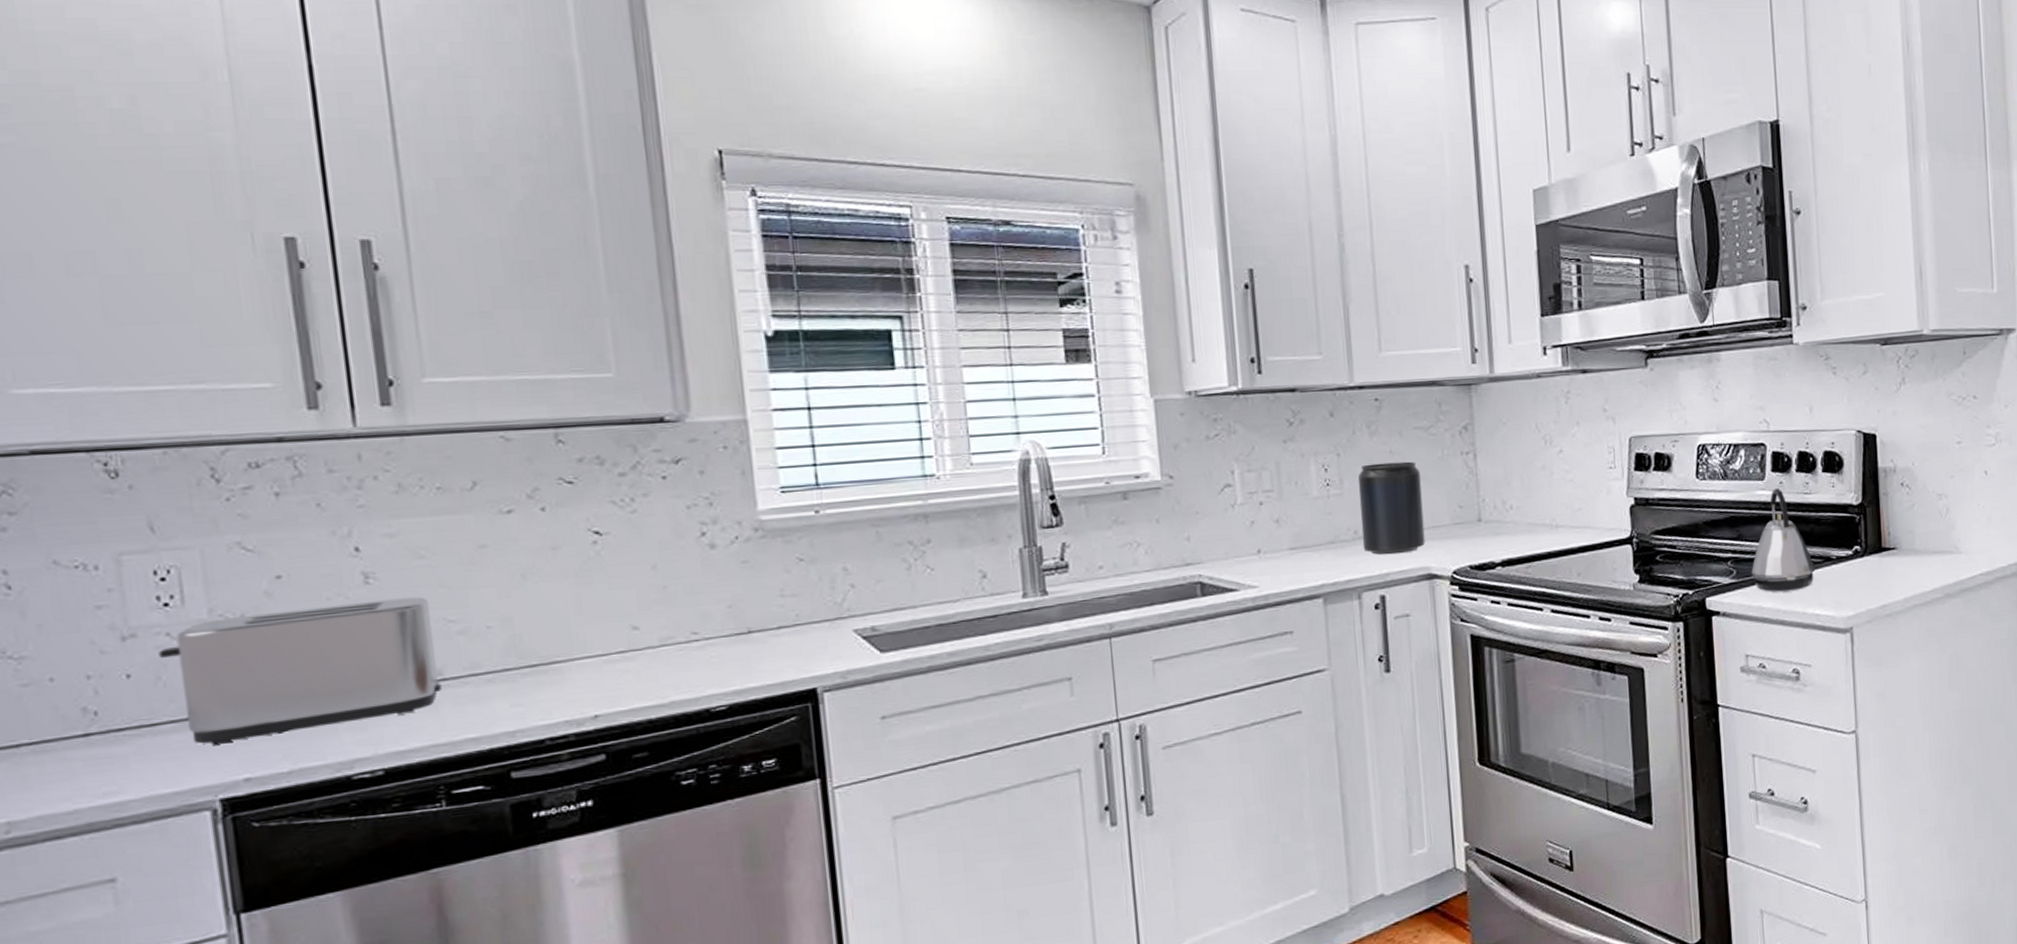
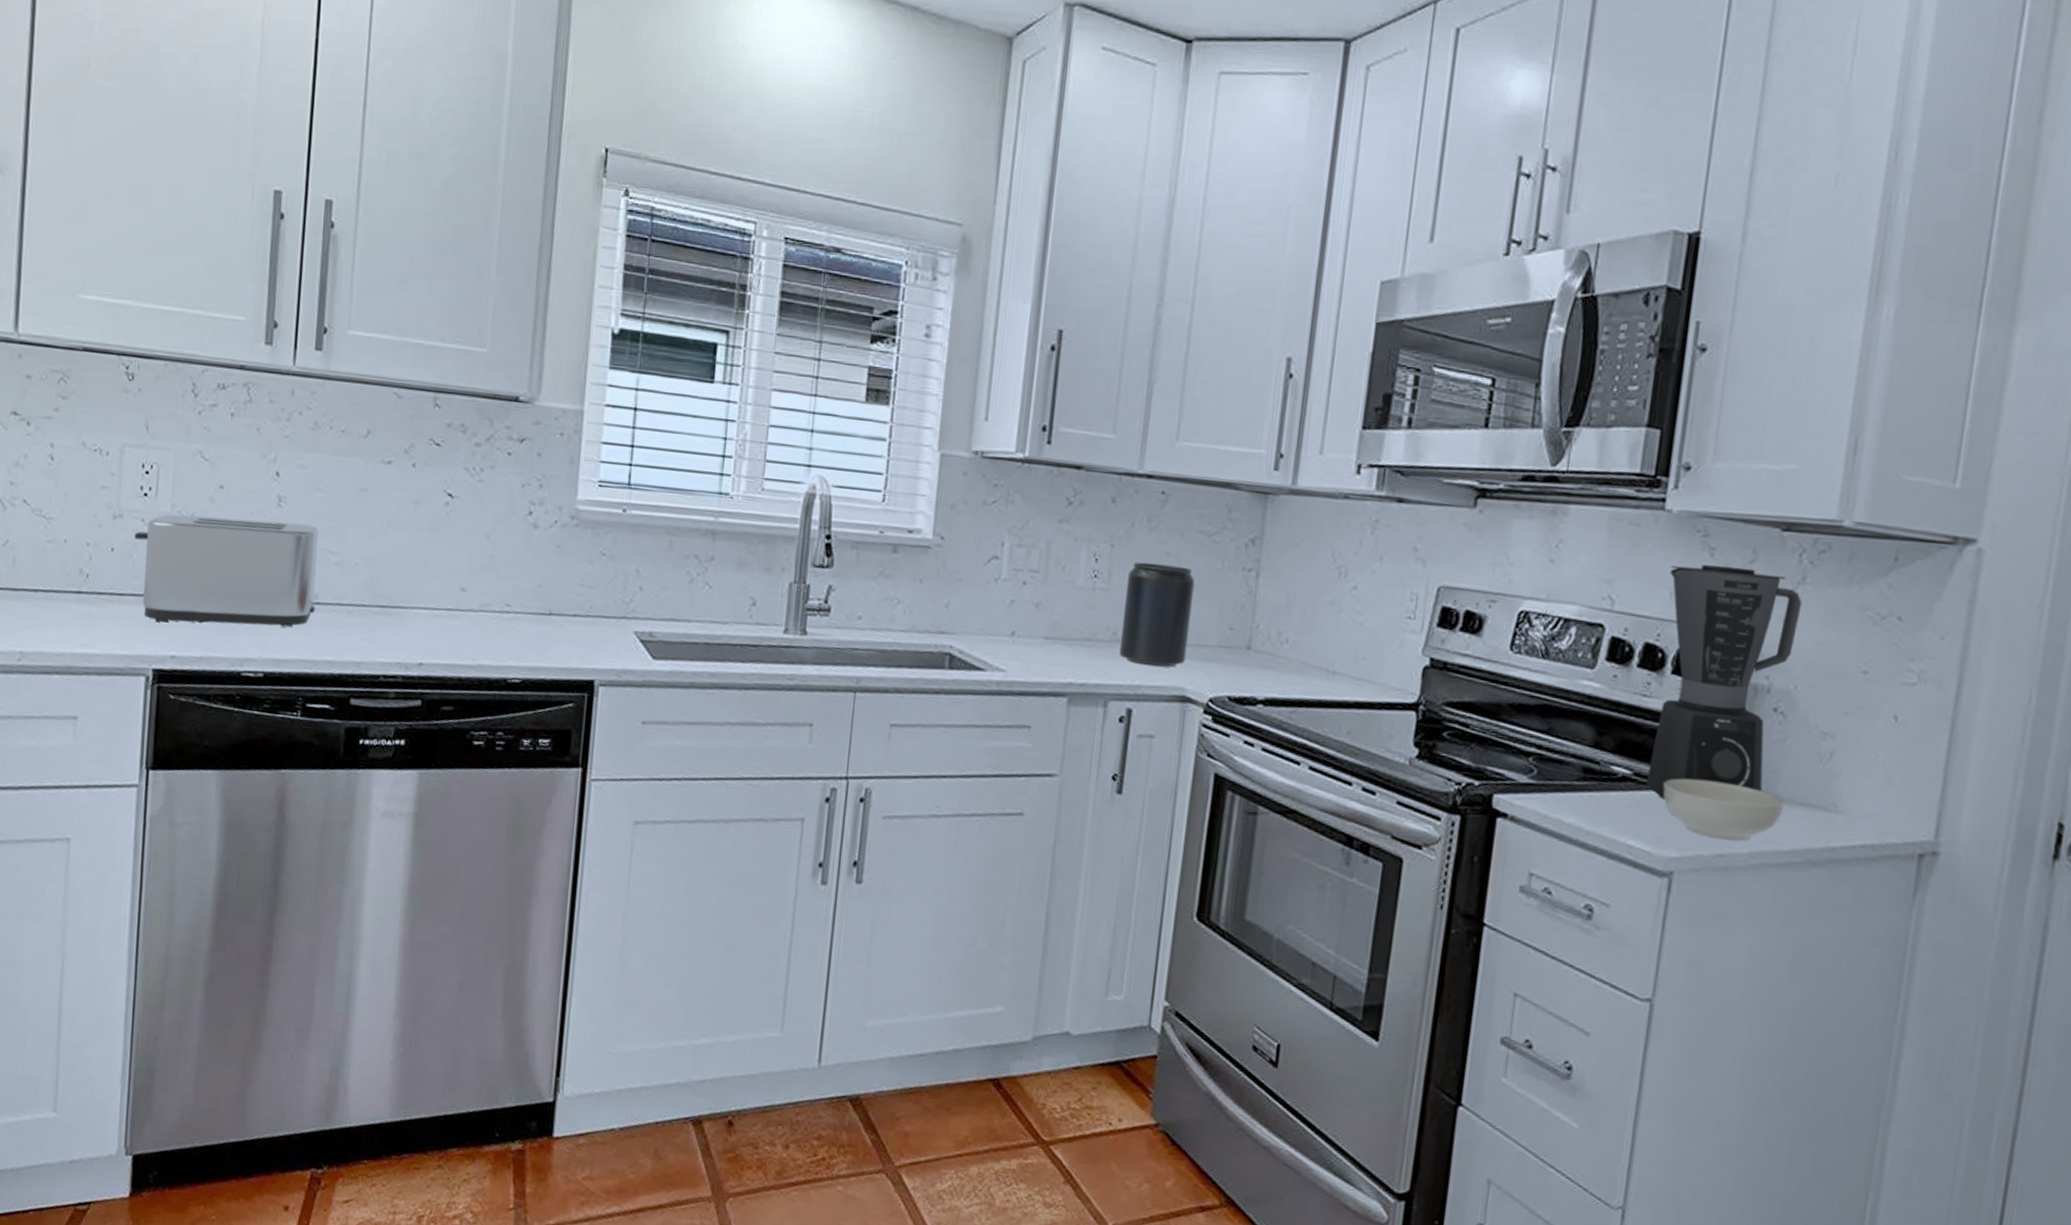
kettle: present [1751,488,1816,593] -> none [1555,681,1640,812]
blender: none [1806,378,1906,573] -> present [1646,564,1803,801]
bowl: none [1832,548,1922,594] -> present [1662,778,1785,842]

